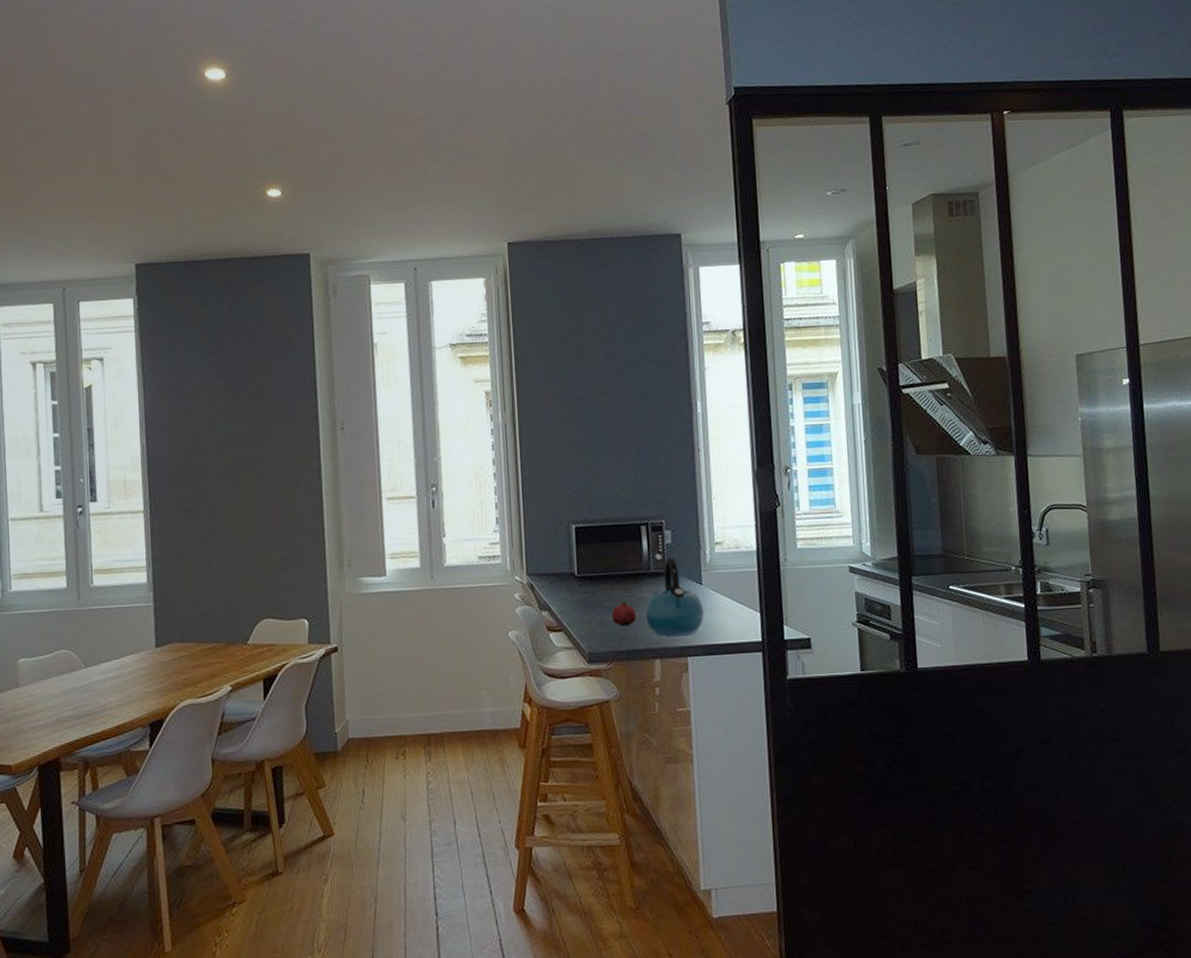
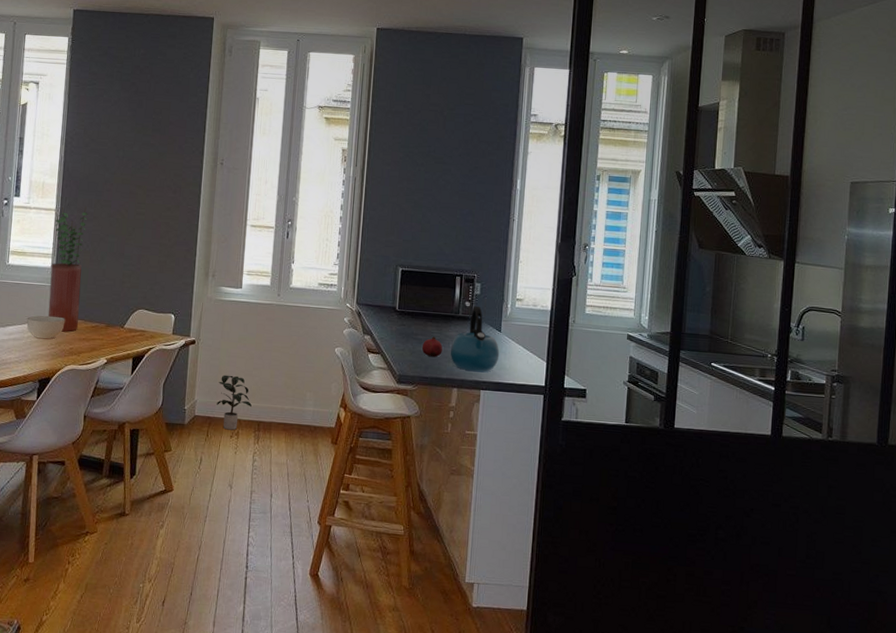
bowl: none [123,642,173,674] -> present [26,315,65,340]
vase: none [145,502,190,660] -> present [48,206,88,333]
potted plant: none [372,682,417,751] -> present [217,374,252,430]

